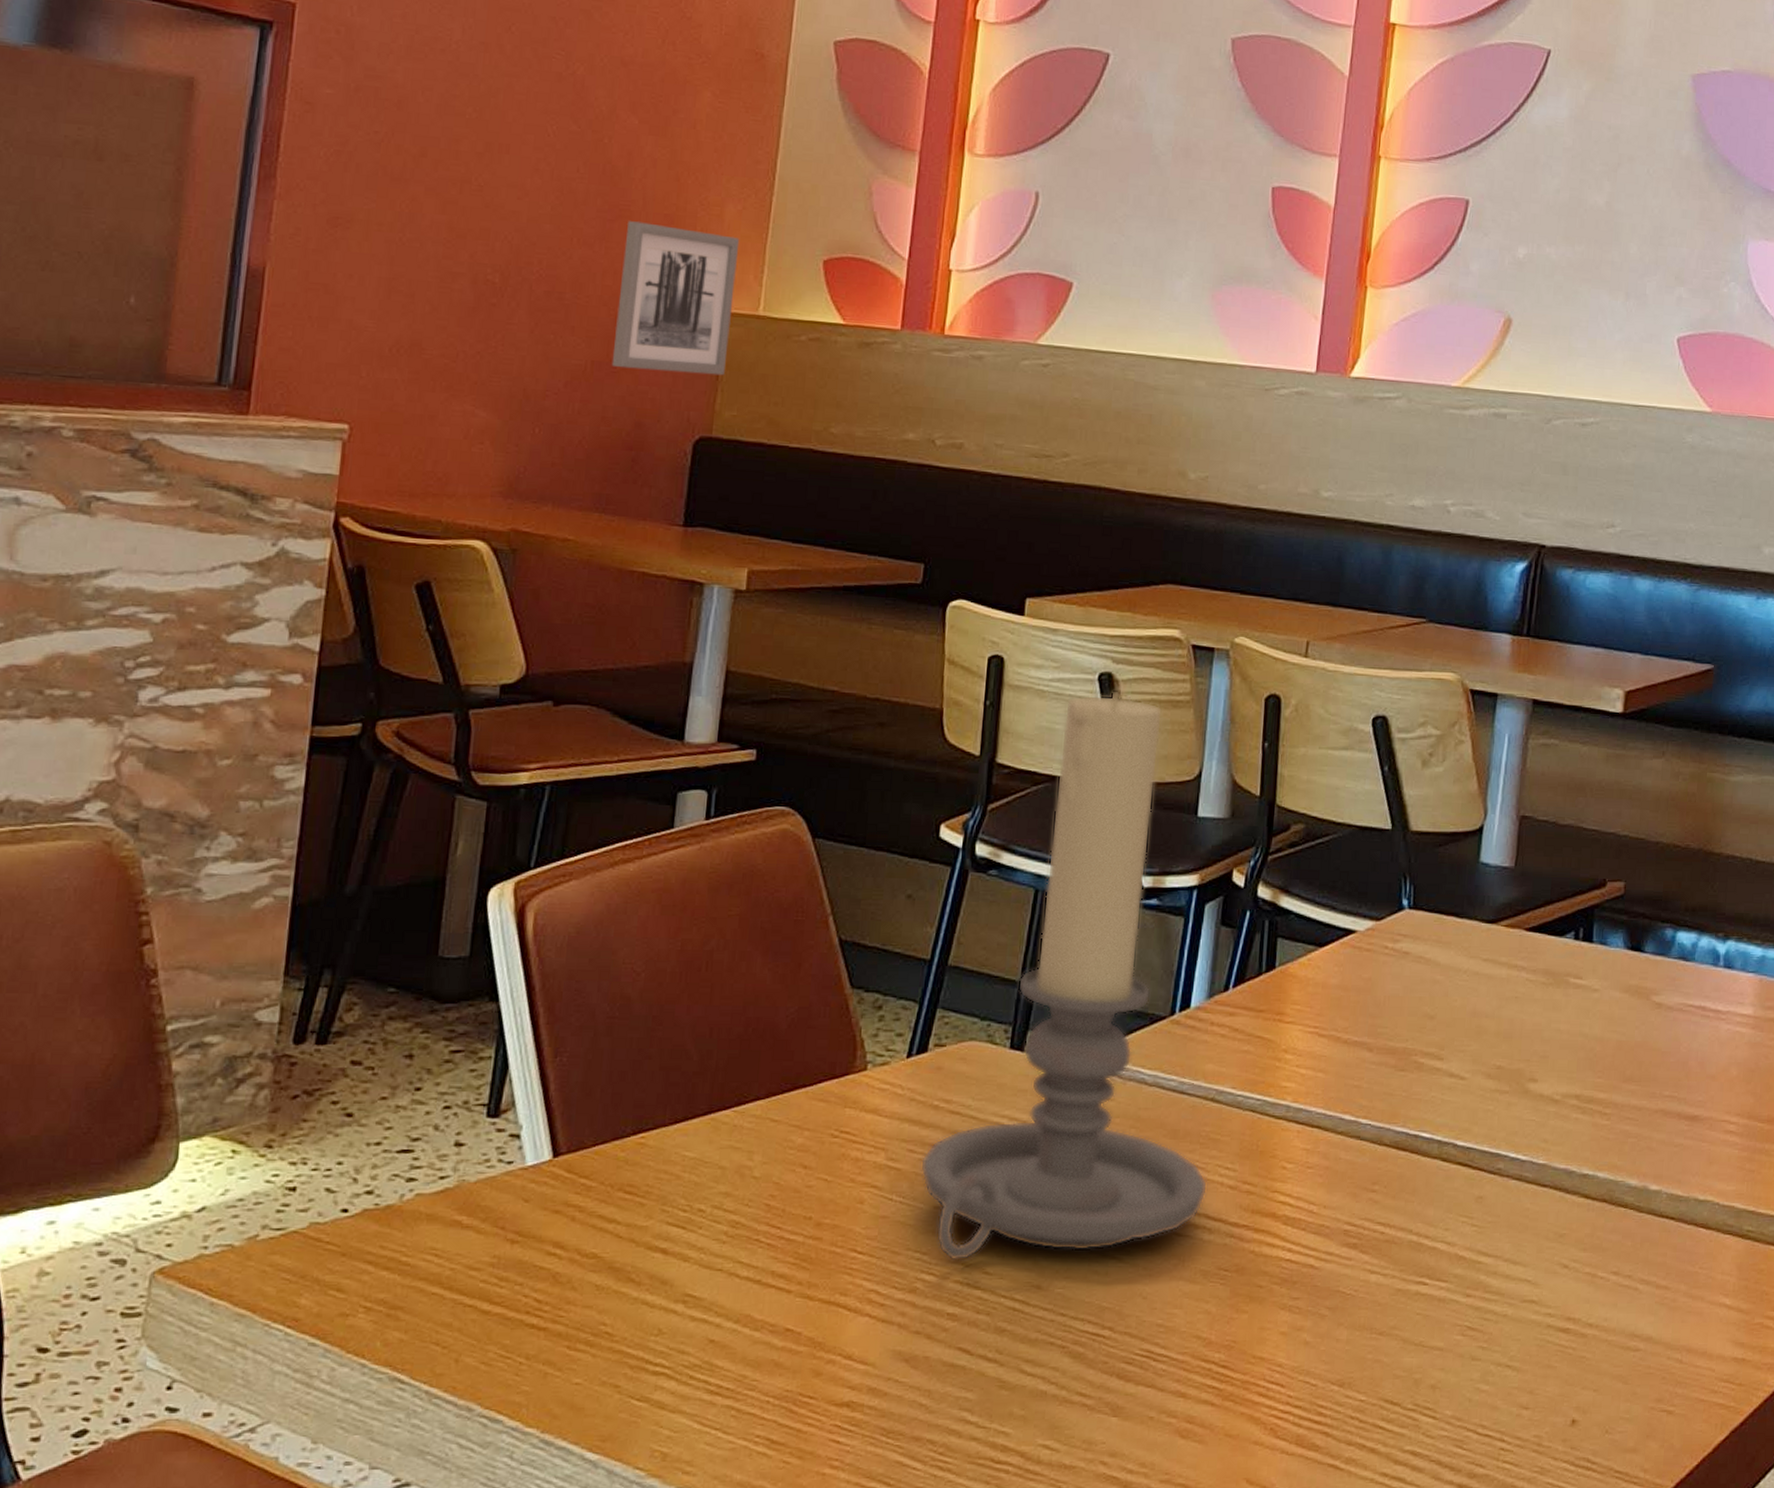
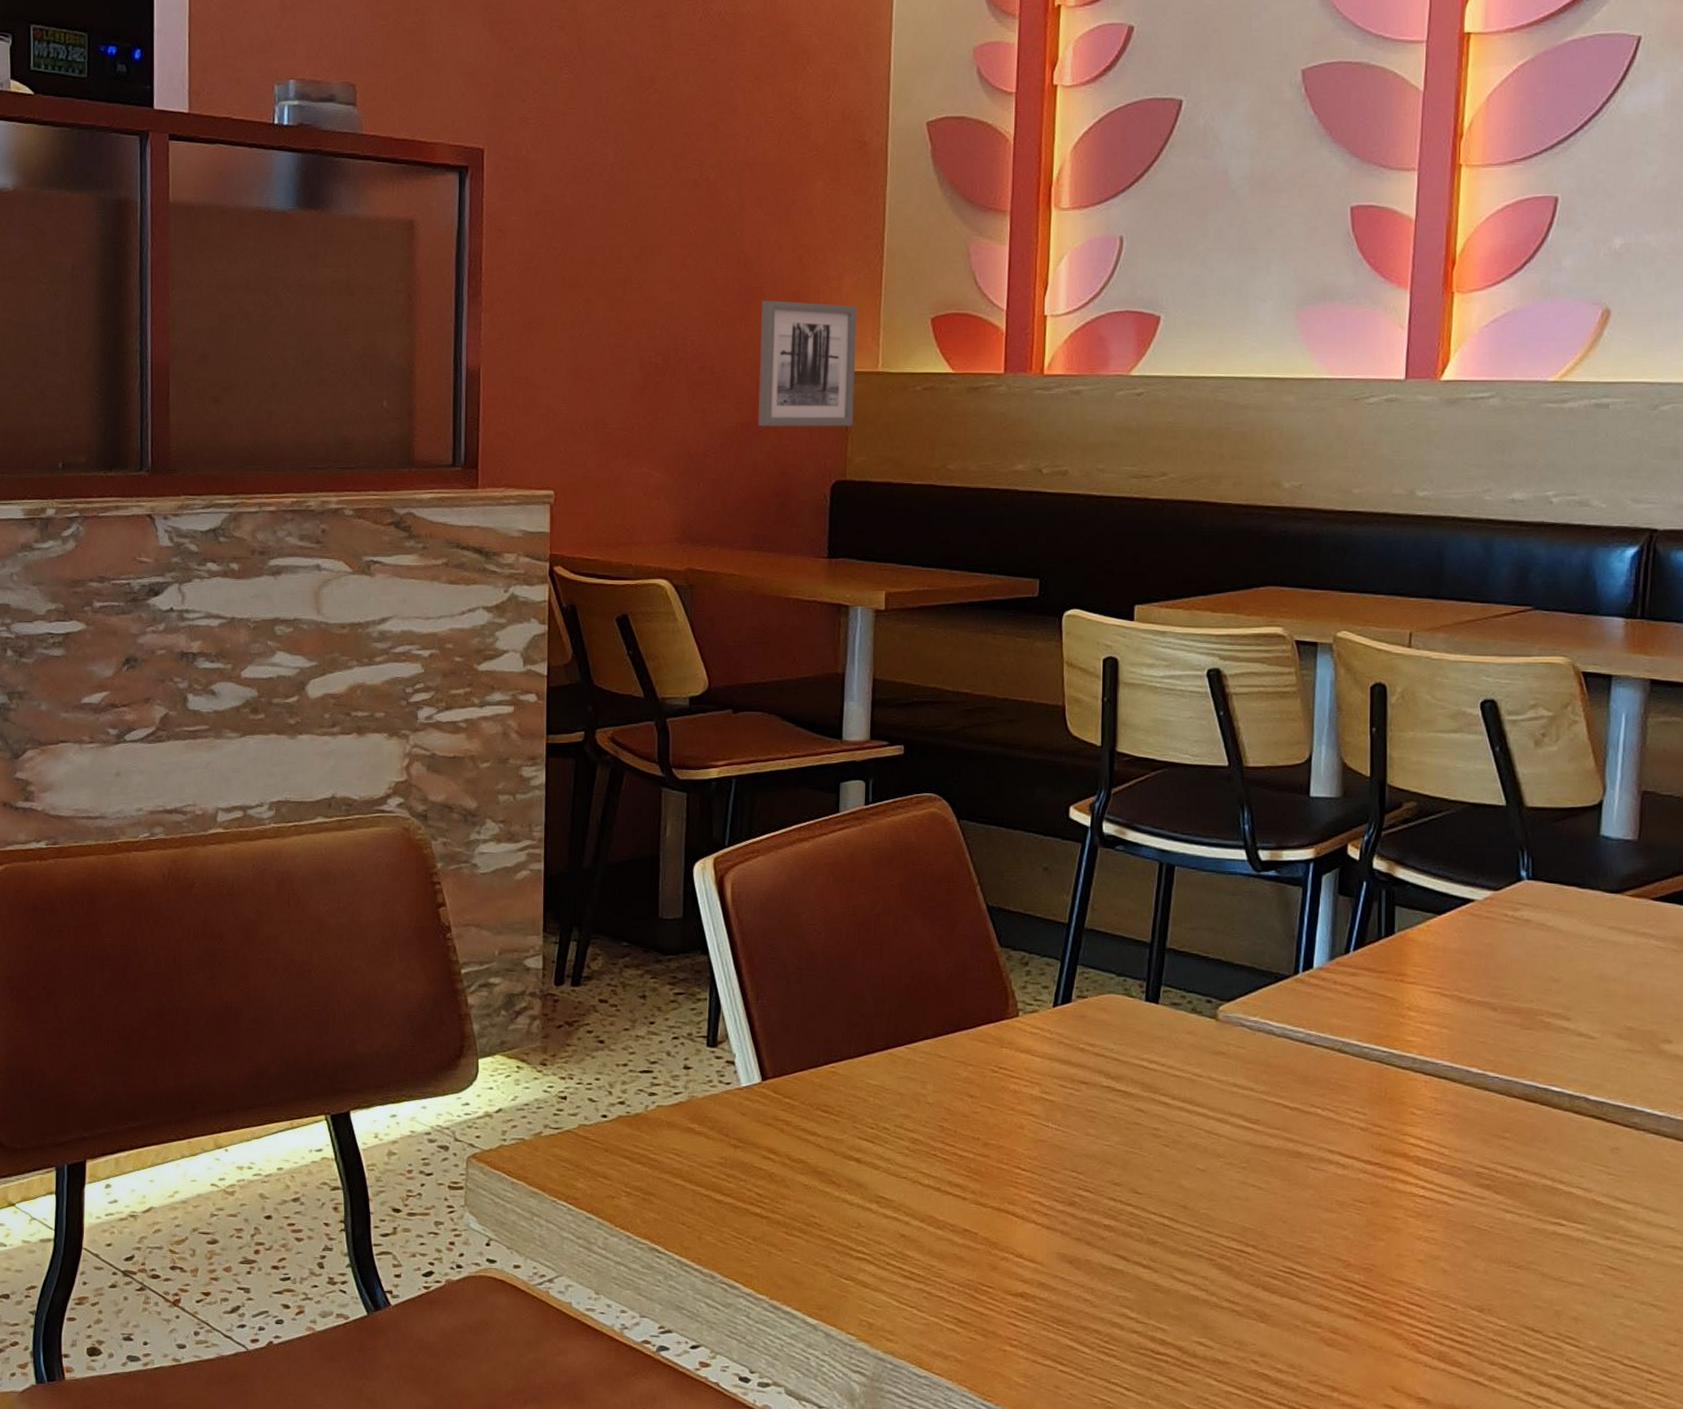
candle holder: present [919,692,1208,1261] -> none [1071,686,1340,1181]

